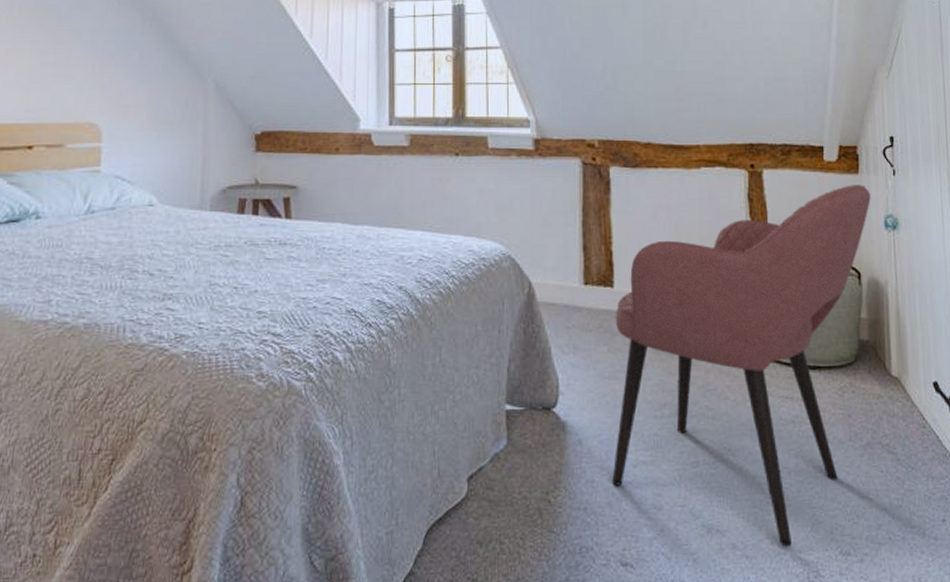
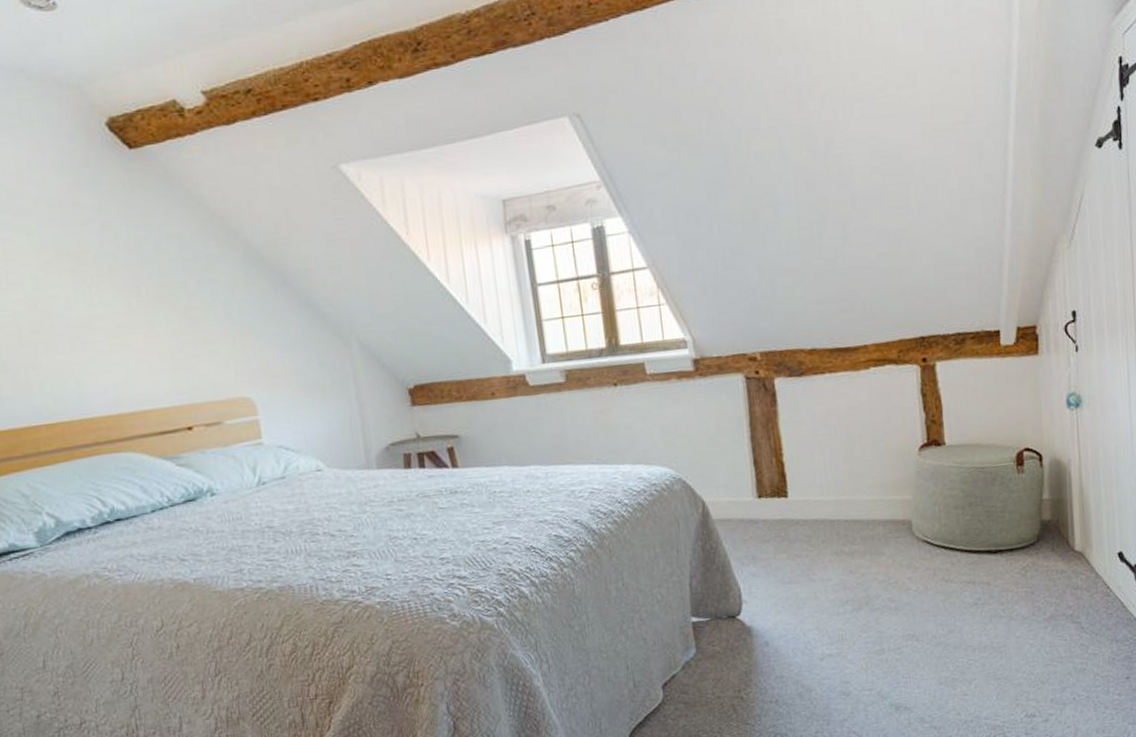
armchair: present [612,184,871,547] -> none [791,365,1052,716]

